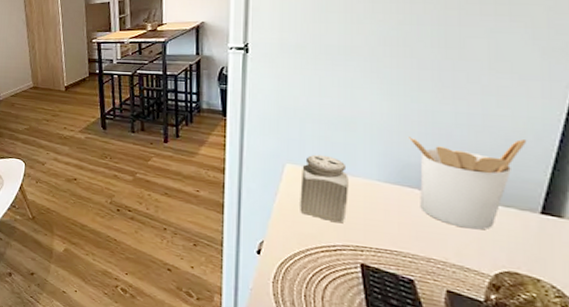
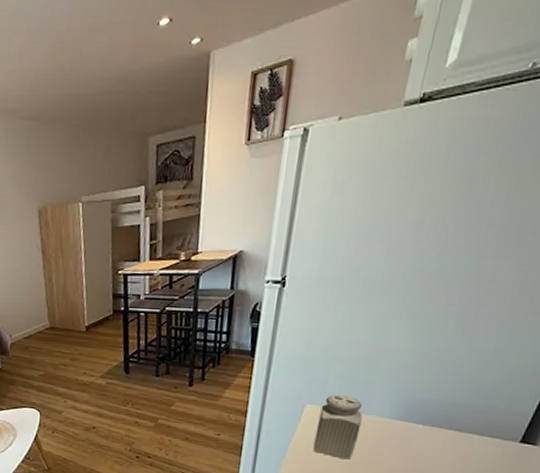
utensil holder: present [409,137,527,230] -> none [420,374,526,459]

